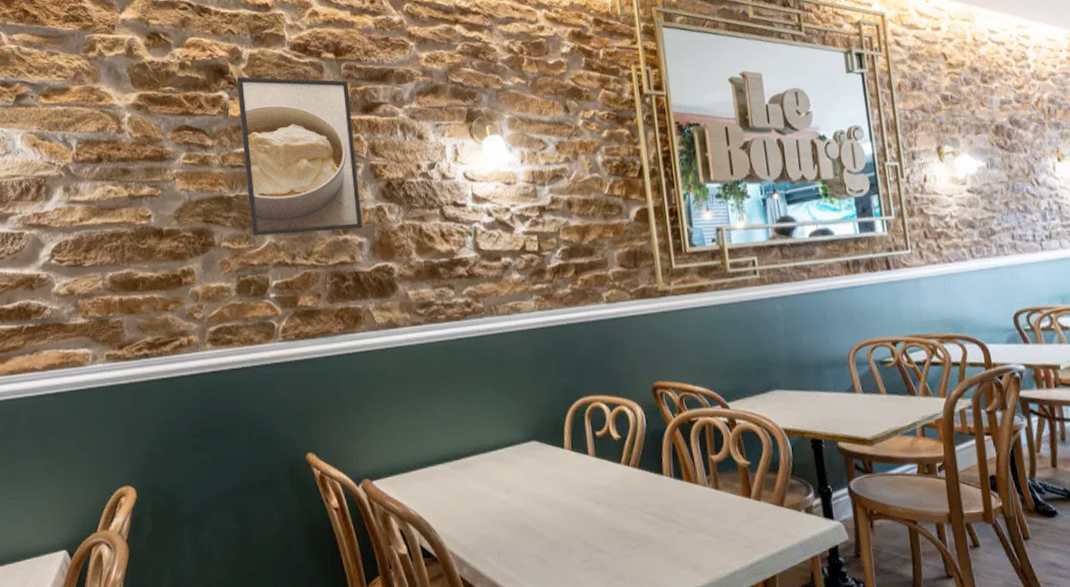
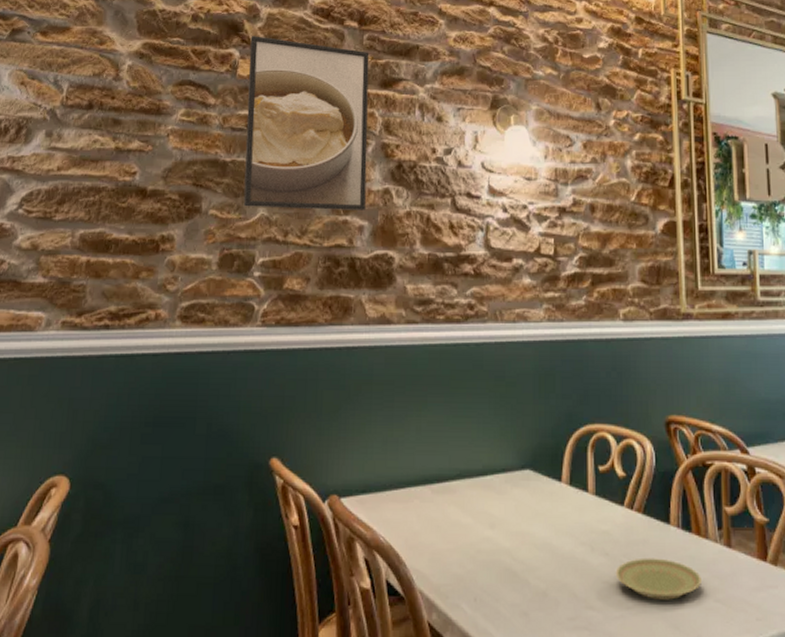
plate: none [618,504,695,539] -> present [615,557,702,600]

